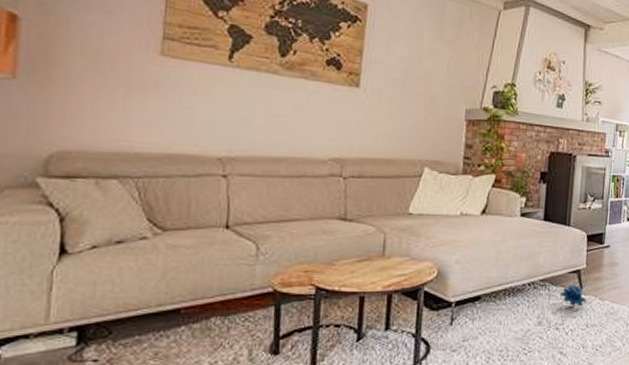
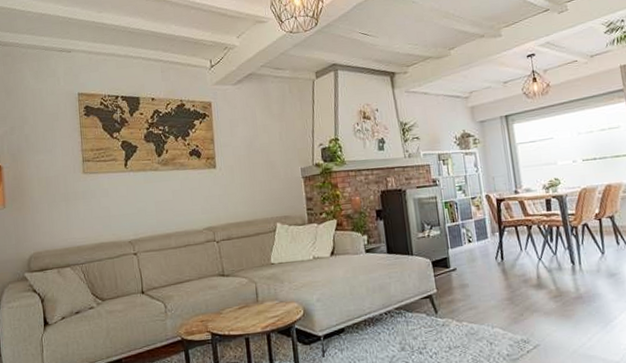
plush toy: present [559,285,587,307] -> none [416,309,444,331]

